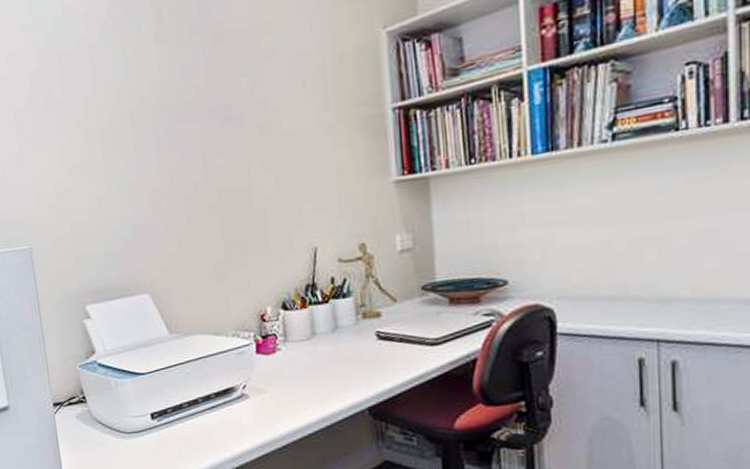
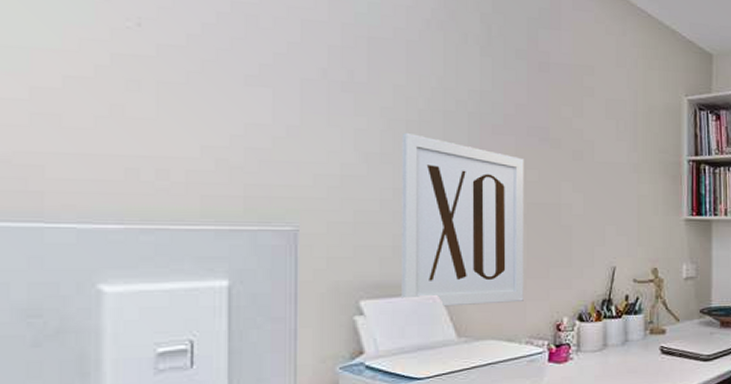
wall art: none [98,140,226,305] -> present [402,132,524,307]

